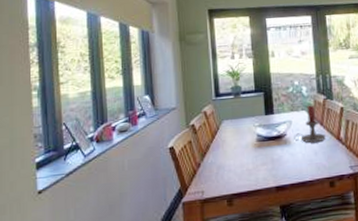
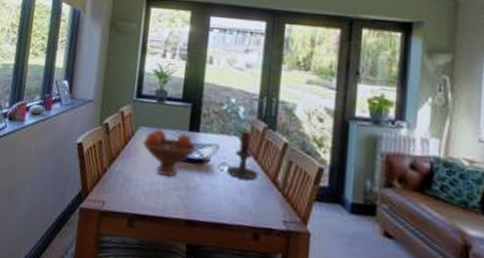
fruit bowl: none [228,118,274,157] -> present [142,129,197,177]

